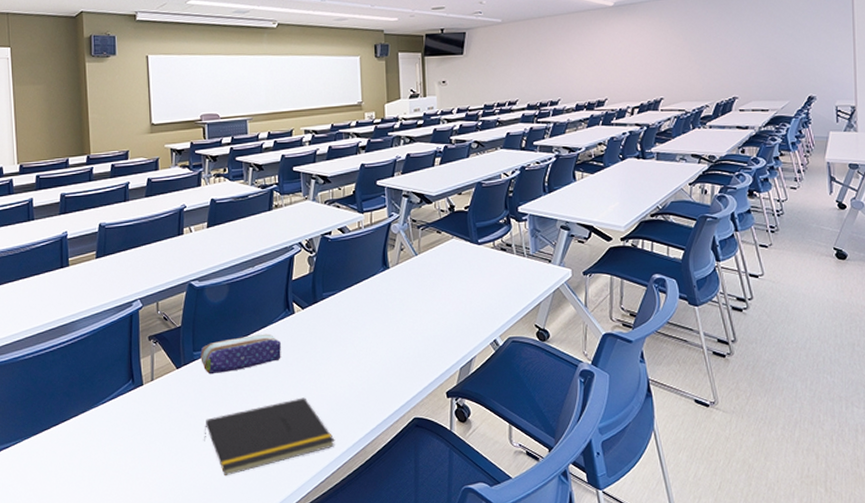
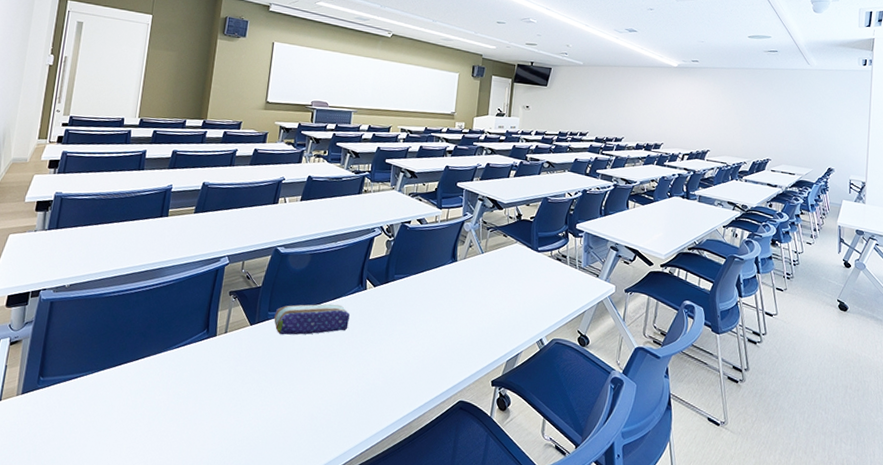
notepad: present [203,397,335,477] -> none [263,368,385,433]

